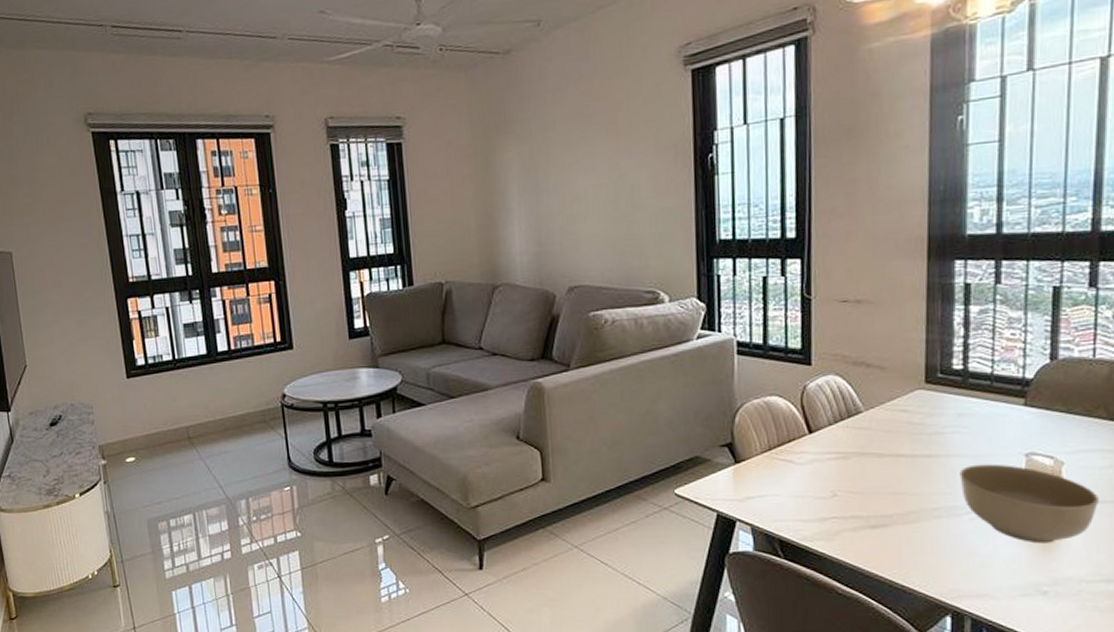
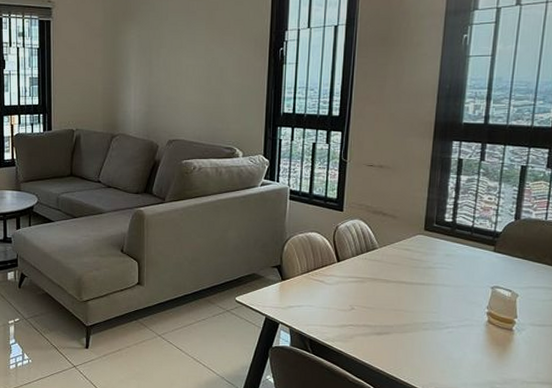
bowl: present [959,464,1100,544] -> none [443,292,542,353]

